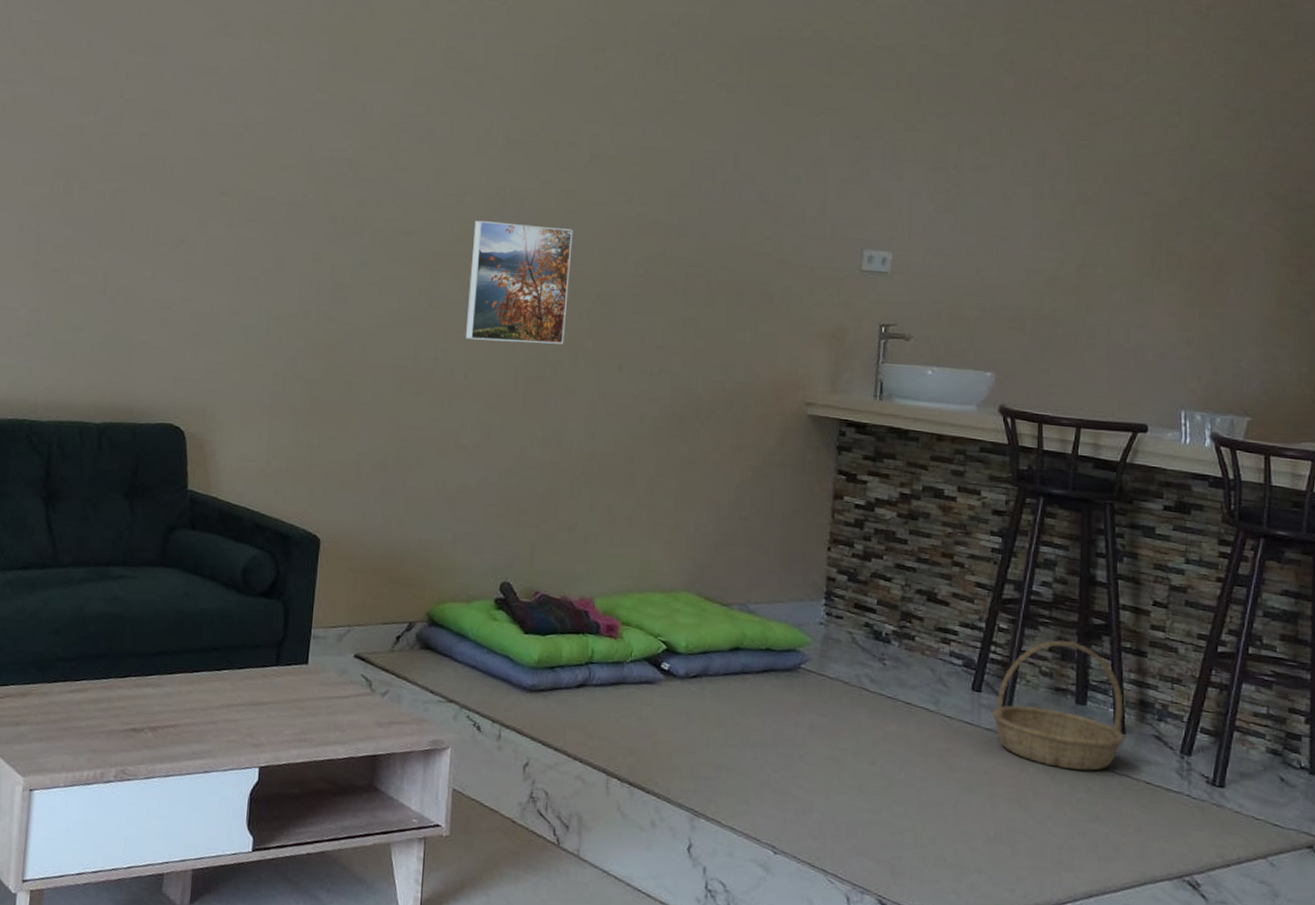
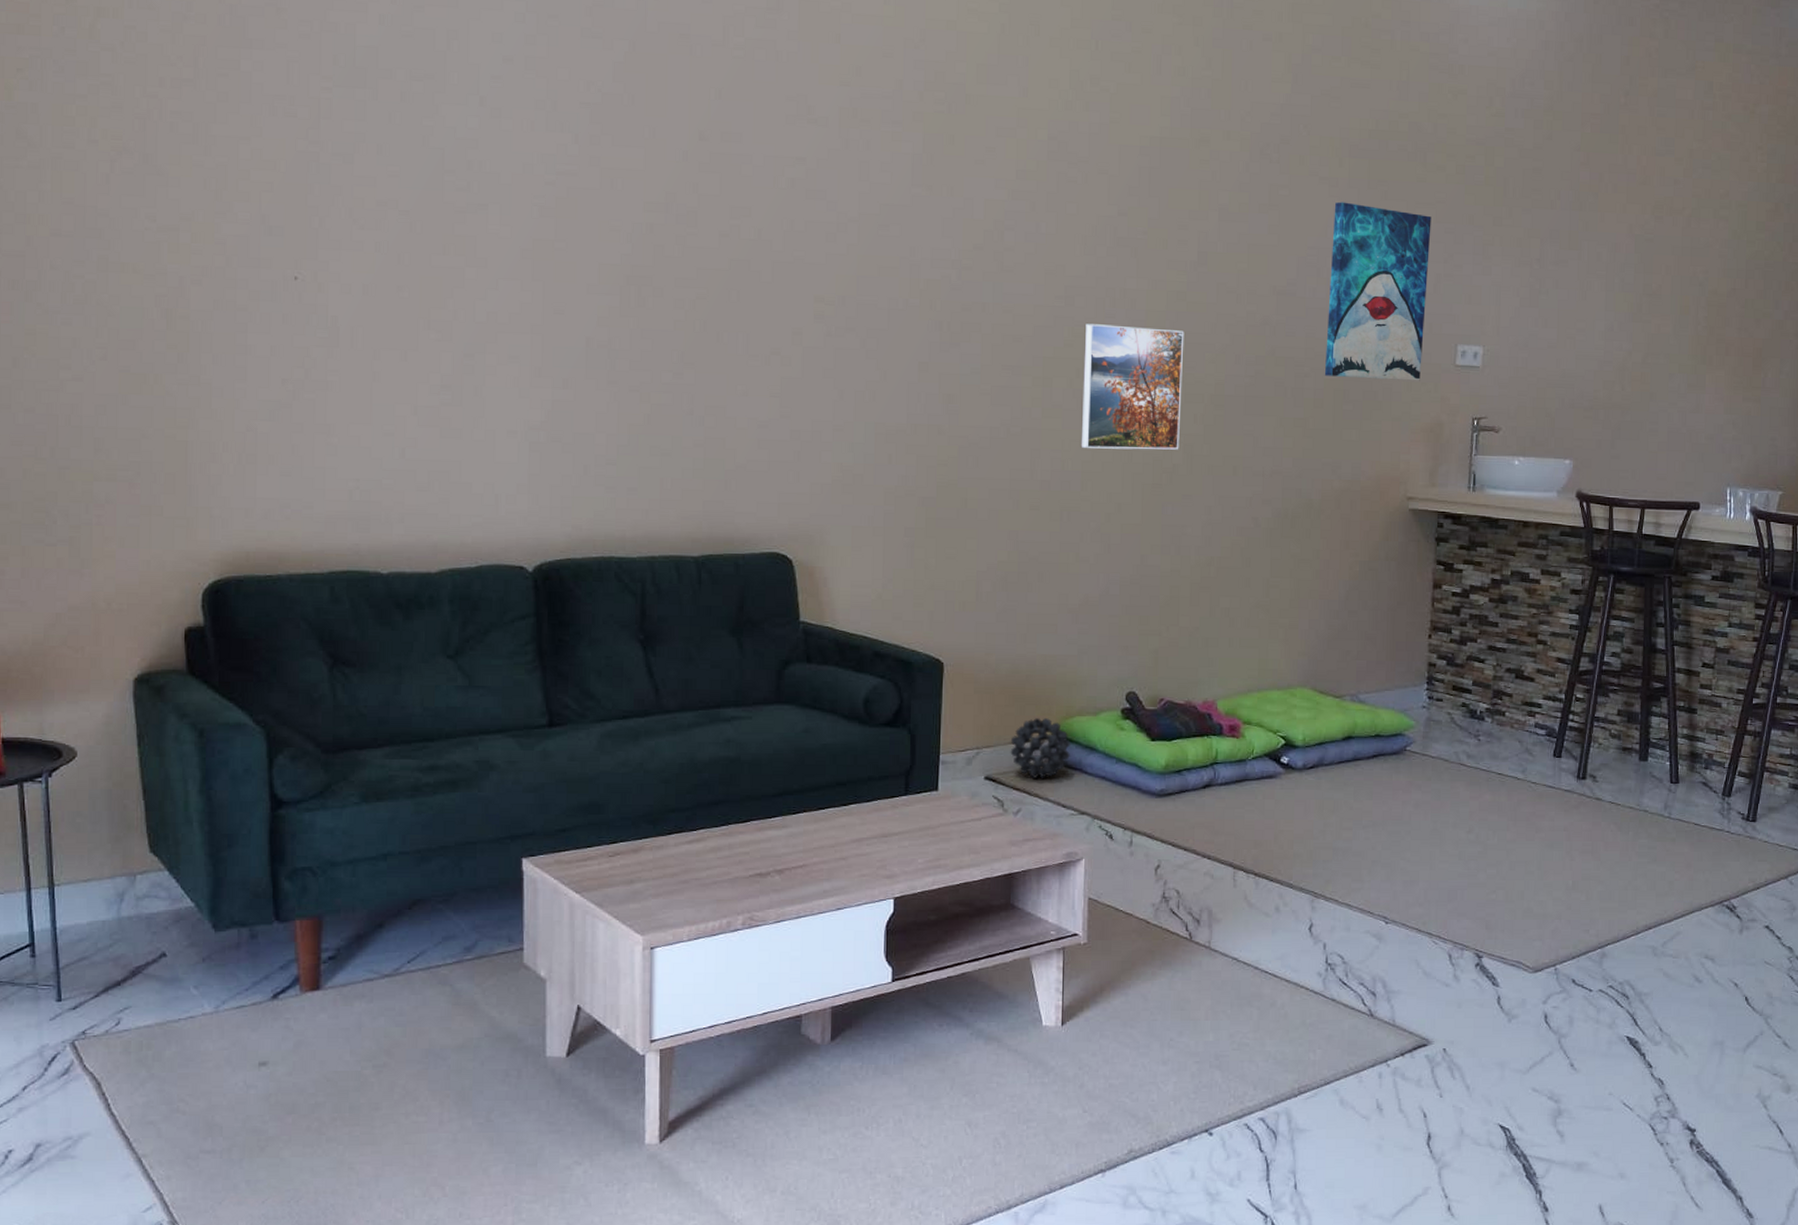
decorative ball: none [380,601,441,662] -> present [1010,718,1070,778]
wall art: none [718,107,837,285] -> present [1324,201,1431,381]
basket: present [991,640,1125,771] -> none [1570,705,1678,819]

